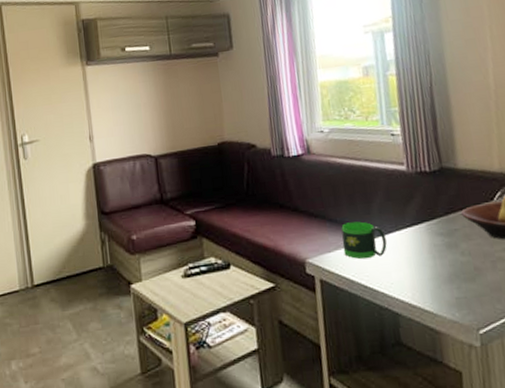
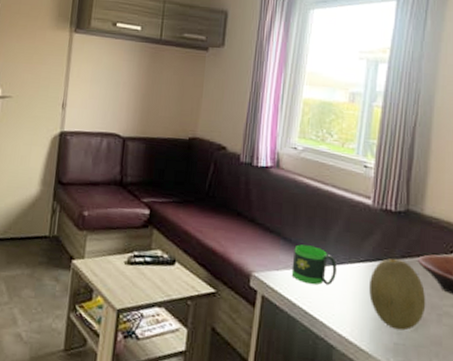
fruit: none [419,216,479,285] -> present [369,258,426,331]

